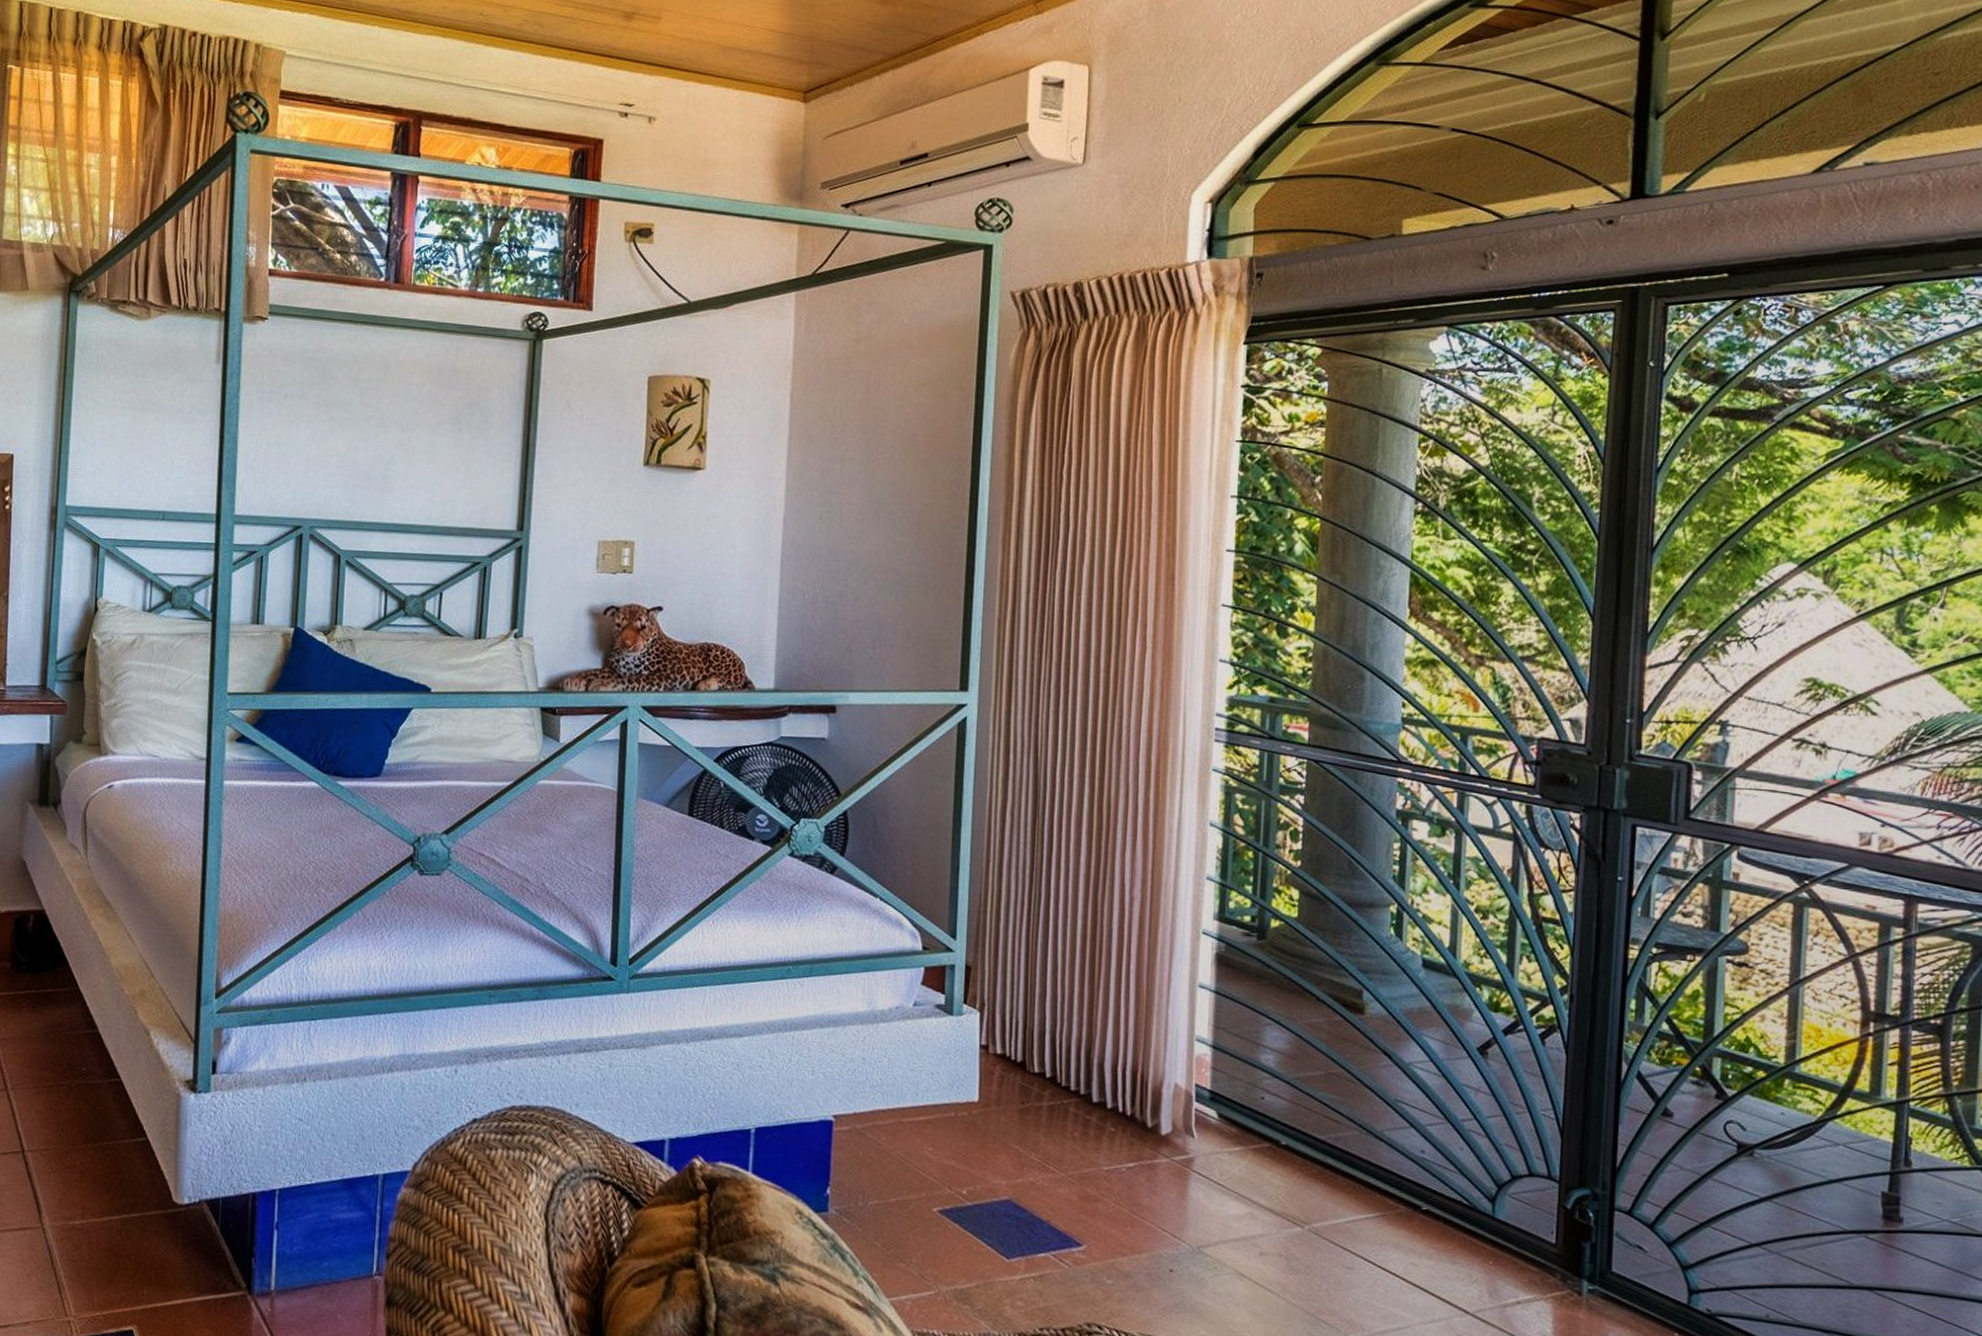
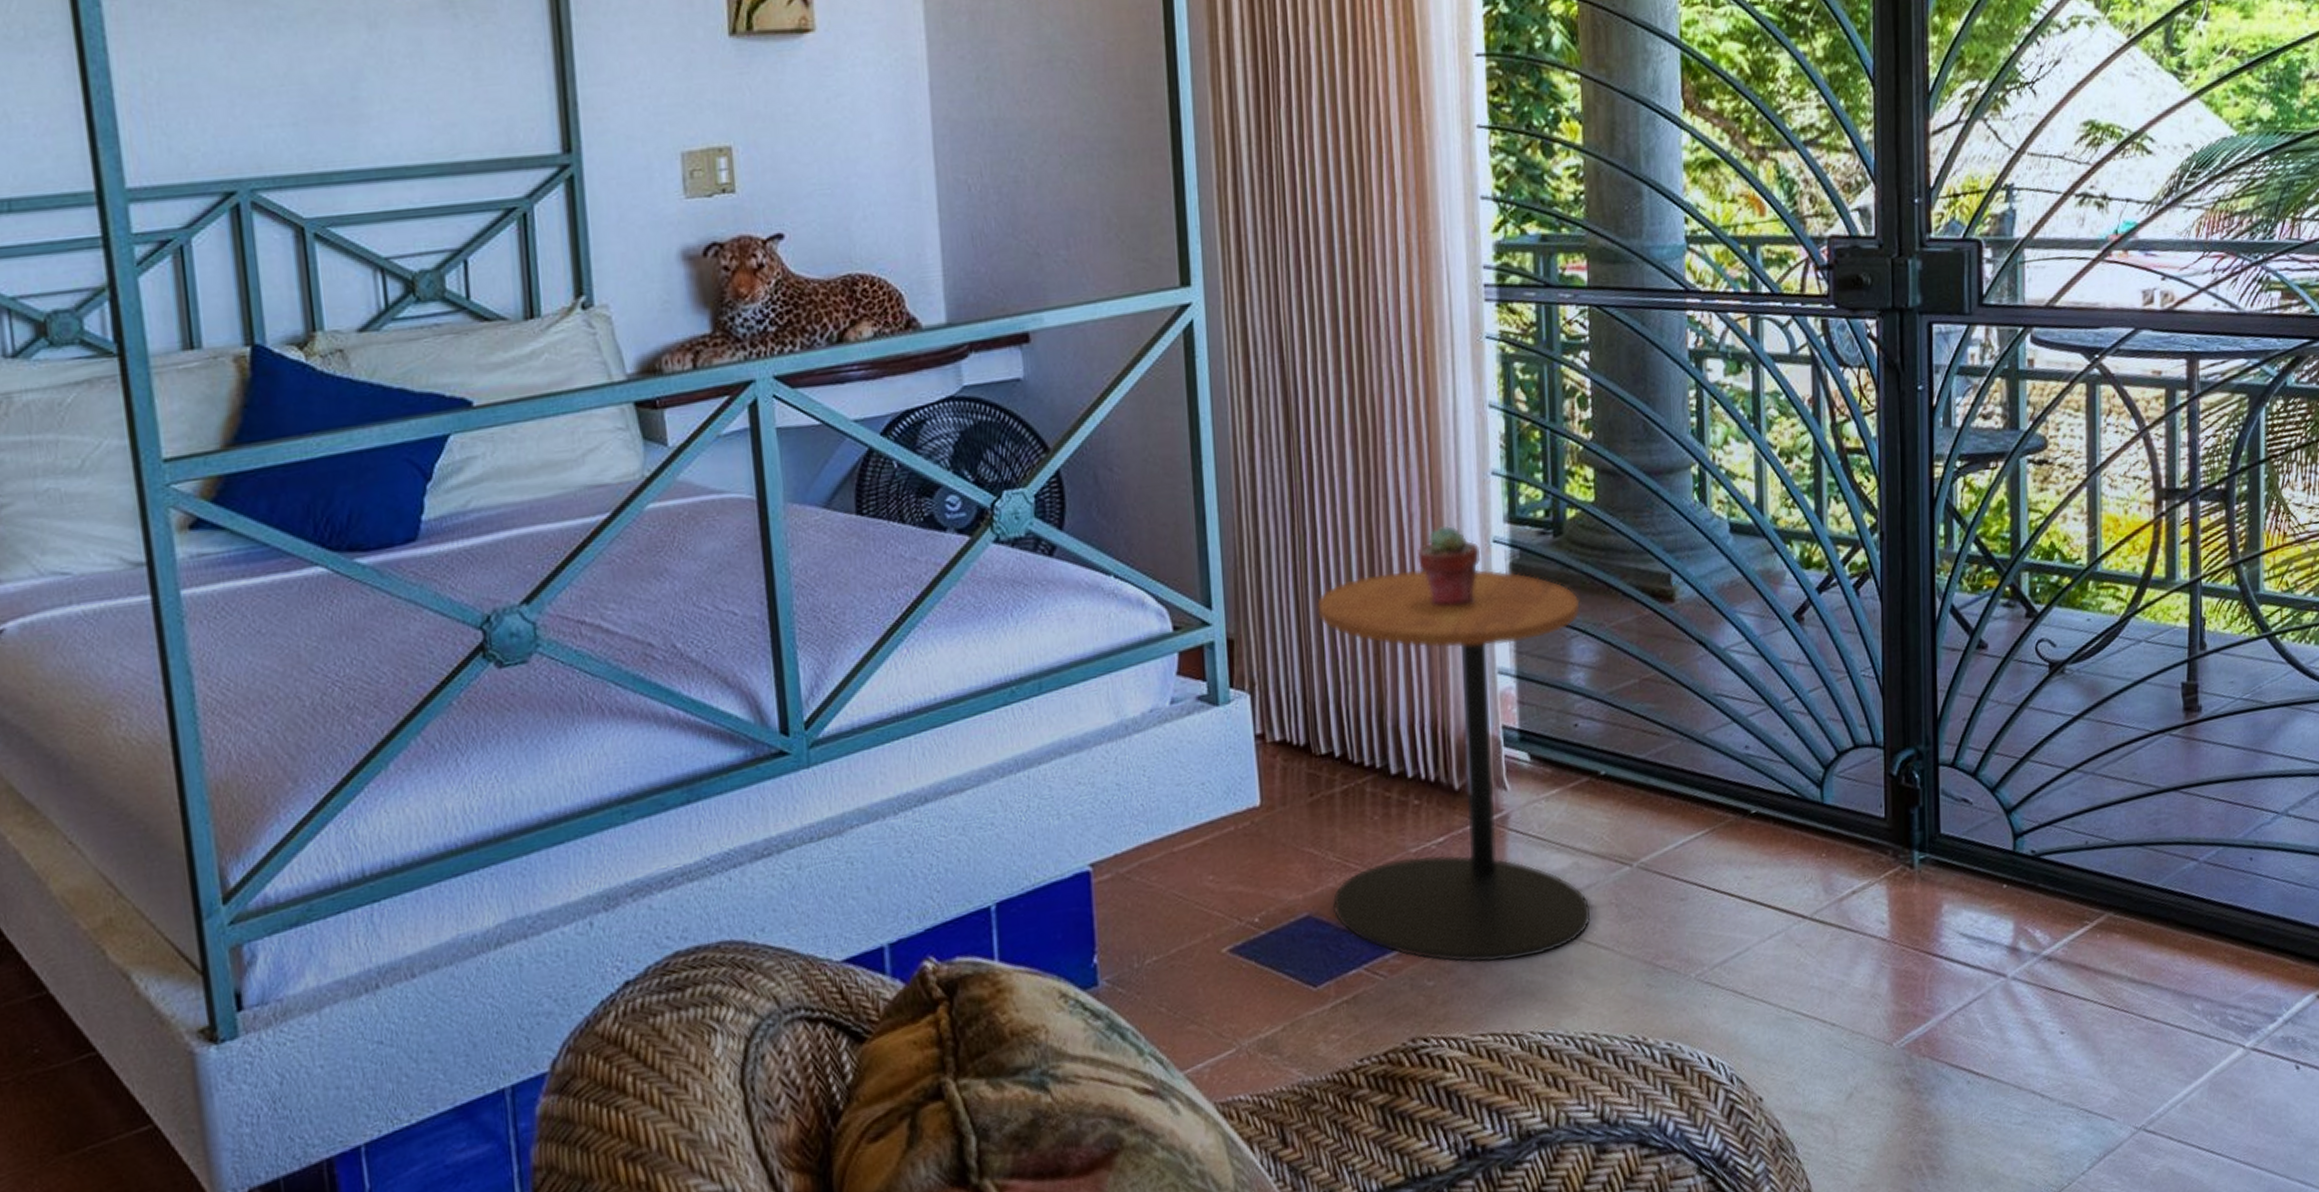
side table: none [1031,939,1276,1283] -> present [1317,569,1591,963]
potted succulent: none [1134,912,1191,980] -> present [1416,524,1481,607]

